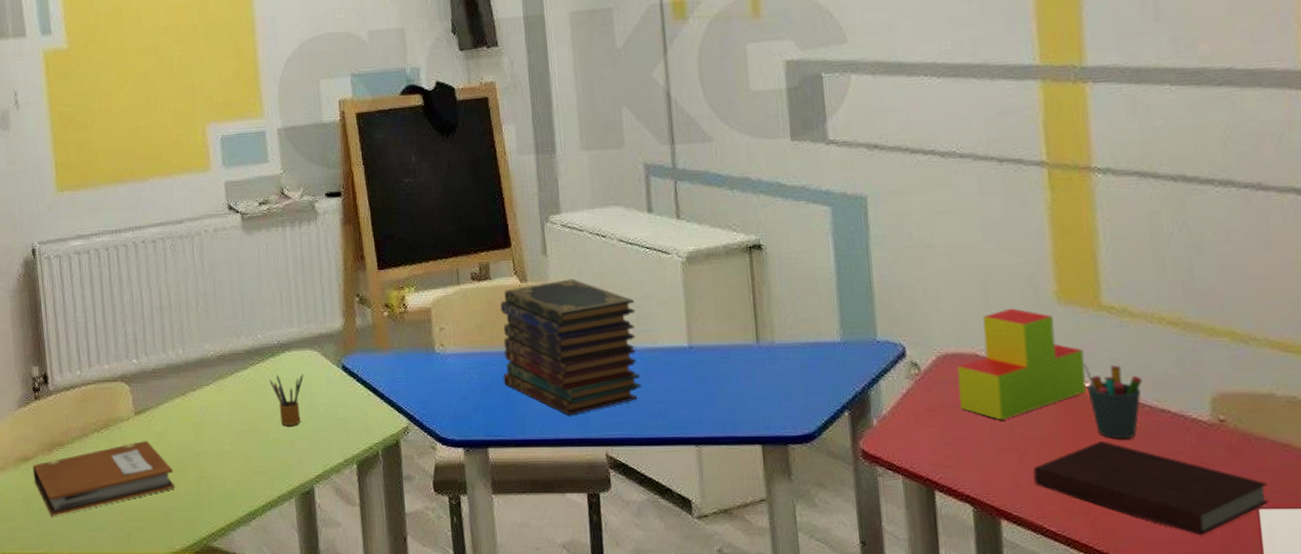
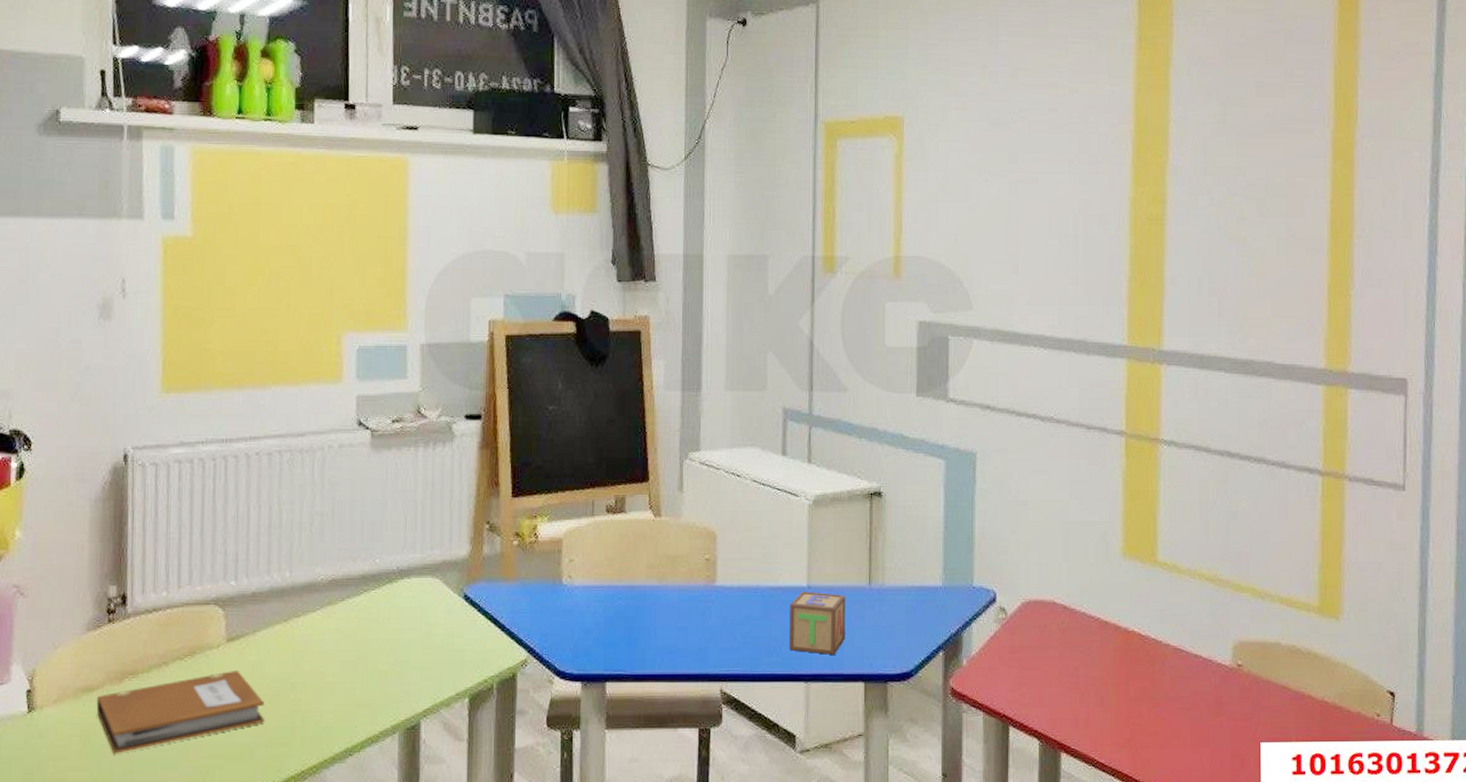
pencil box: present [269,374,304,425] -> none [383,602,421,656]
book stack: present [500,278,641,415] -> none [627,516,762,650]
alphabet block: none [671,352,736,417] -> present [789,592,846,655]
toy blocks: present [957,308,1086,420] -> none [1037,561,1140,662]
notebook: present [1033,441,1269,536] -> none [1091,682,1269,766]
pen holder: present [1083,362,1142,440] -> none [1138,611,1182,681]

